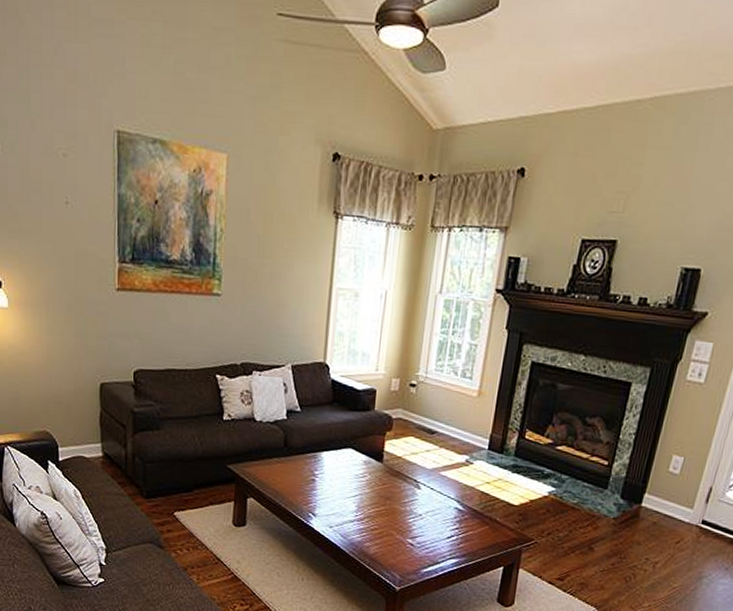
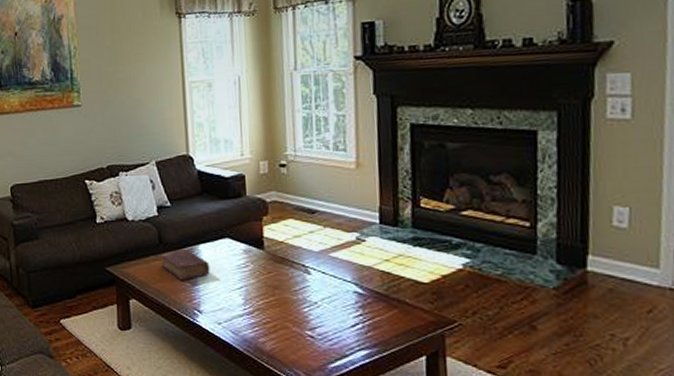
book: none [283,455,330,484] -> present [160,250,210,279]

